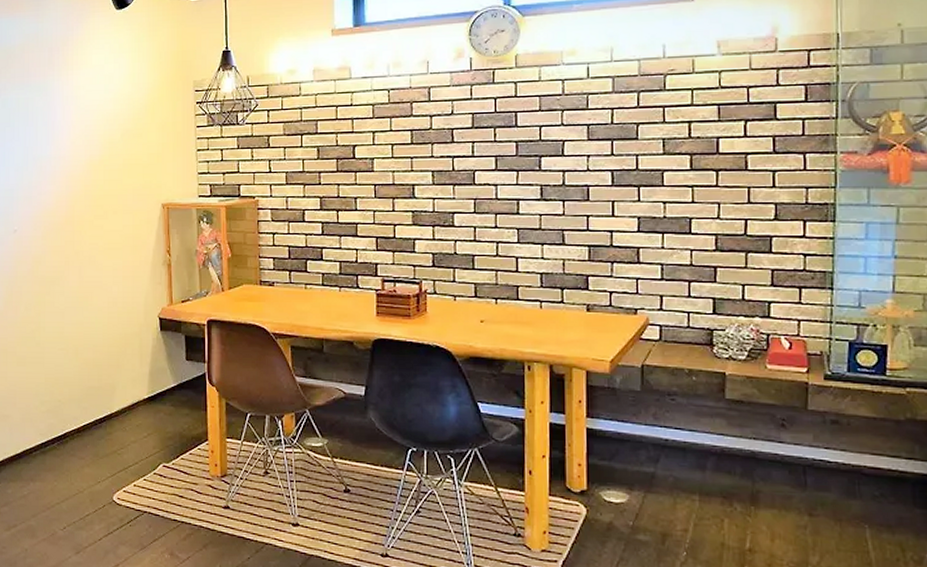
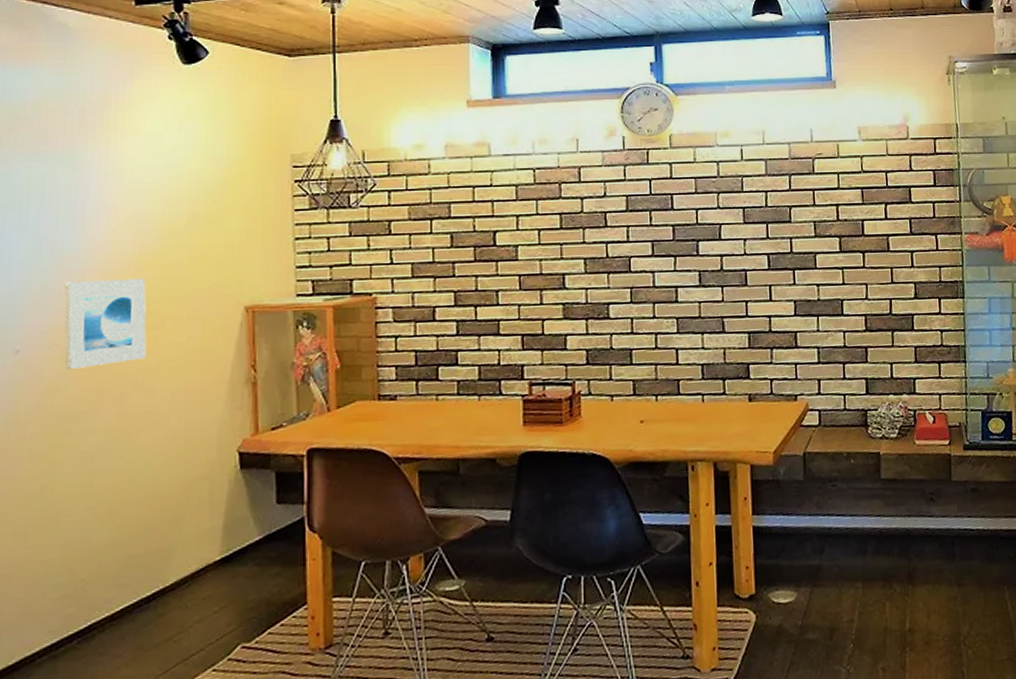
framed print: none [43,180,96,246] -> present [64,279,147,369]

